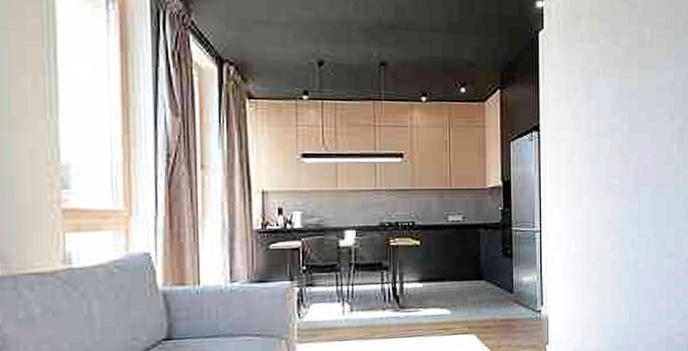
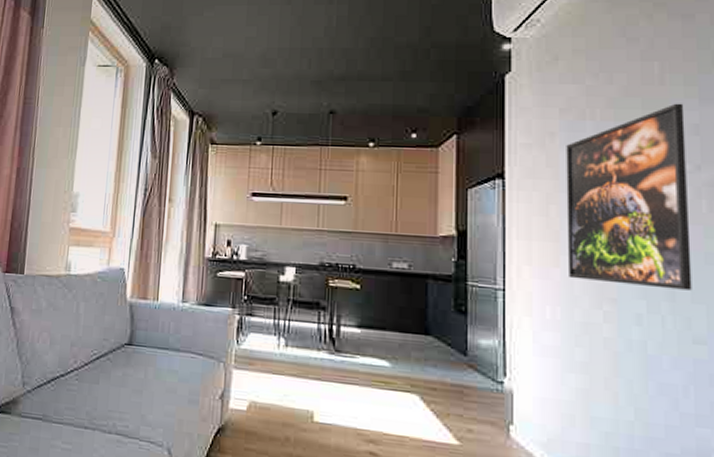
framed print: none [585,63,667,217] -> present [566,103,692,291]

